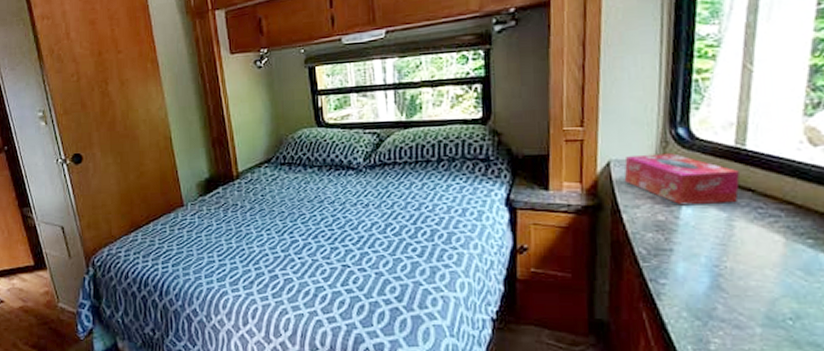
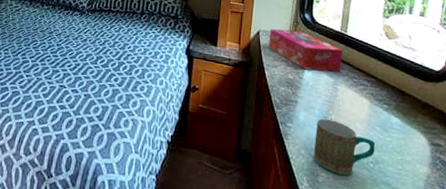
mug: none [701,268,795,338] -> present [314,119,375,175]

